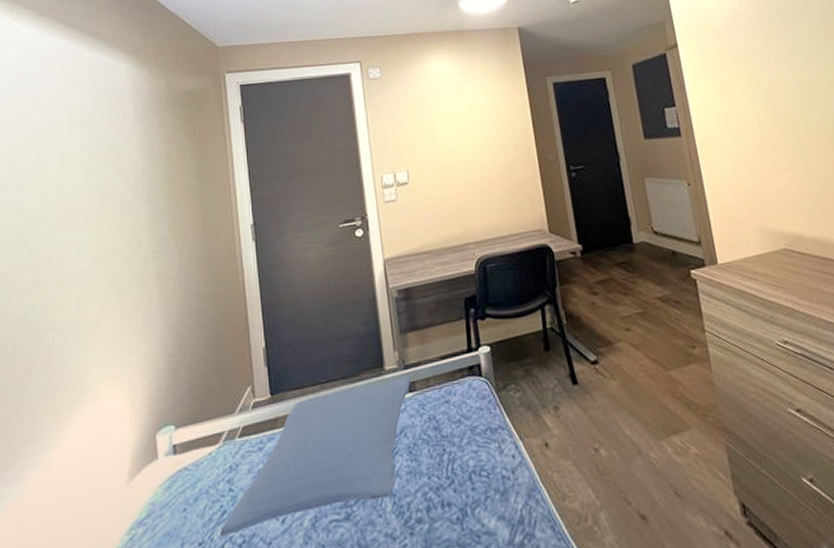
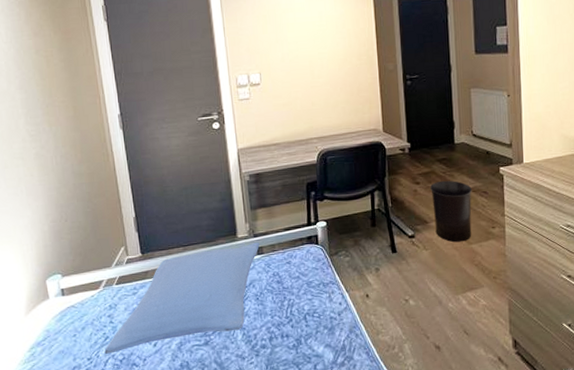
waste bin: none [610,288,668,368] -> present [430,180,472,242]

